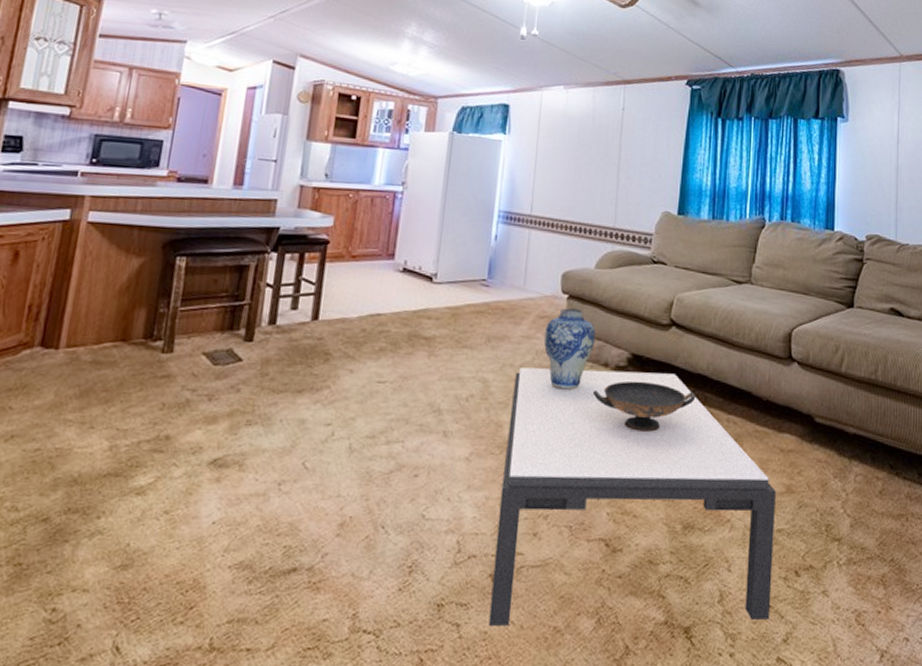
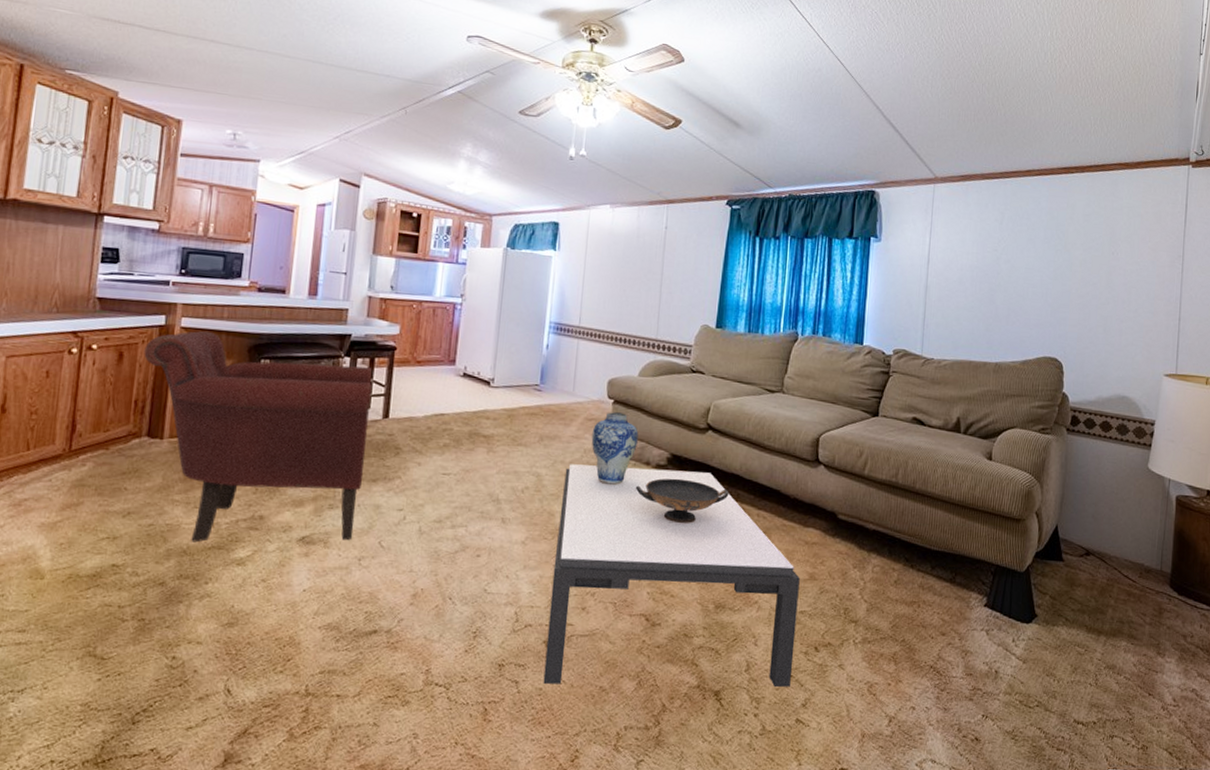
leather: none [43,225,301,469] -> present [144,330,372,543]

